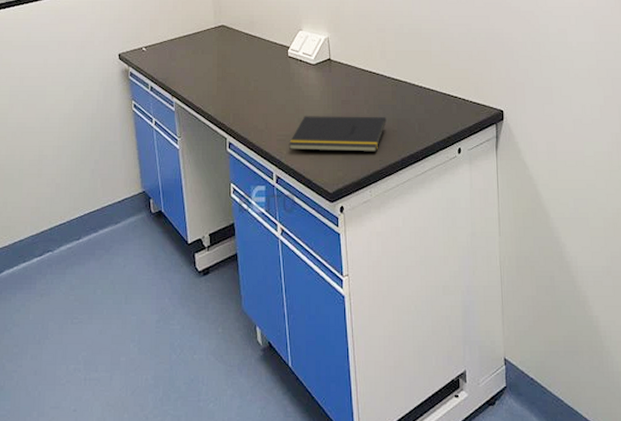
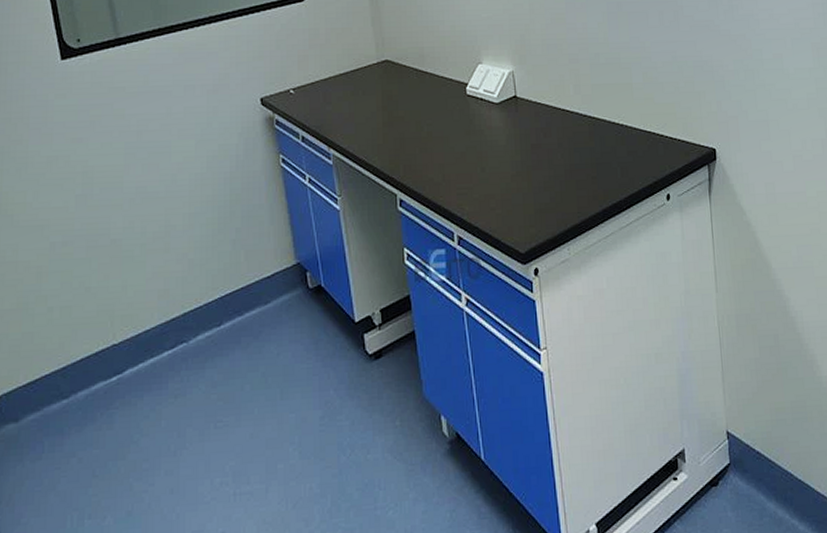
notepad: present [288,116,387,152] -> none [470,161,584,205]

